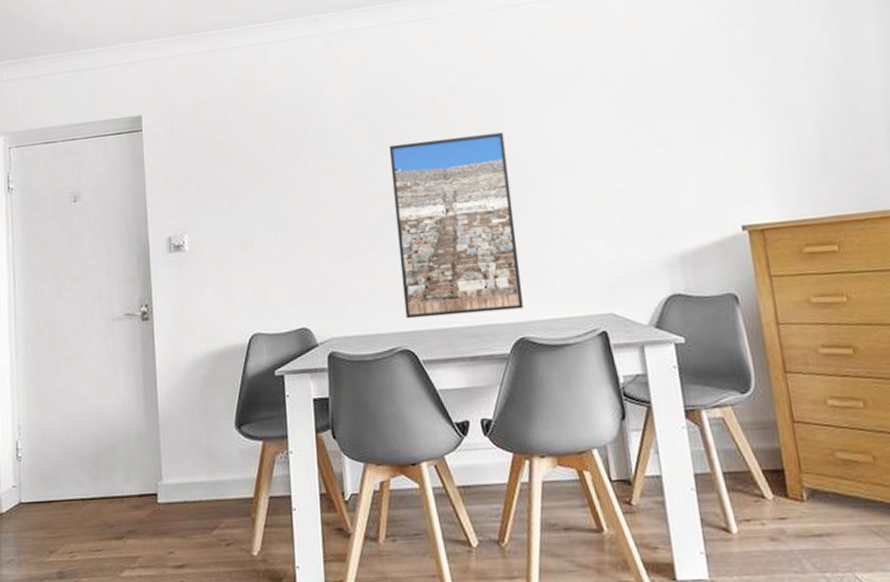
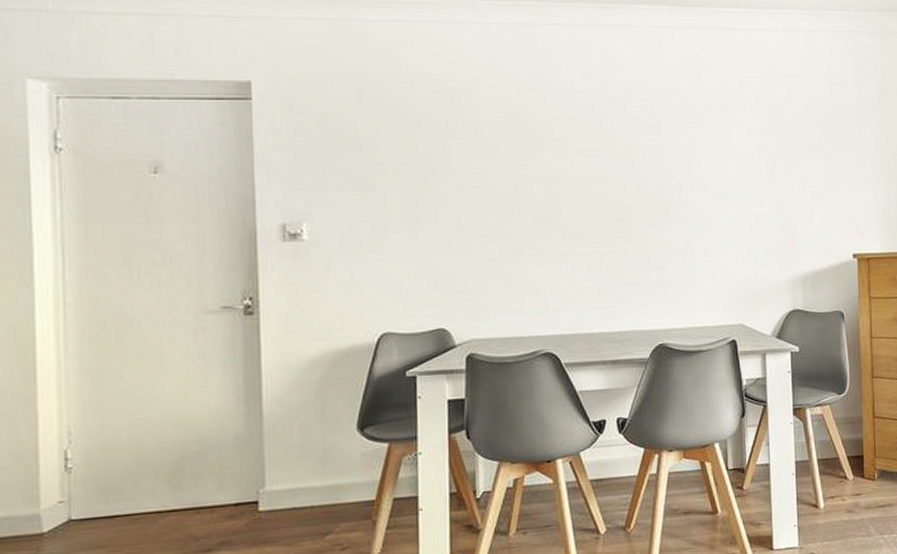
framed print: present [389,132,523,319] -> none [544,149,664,323]

